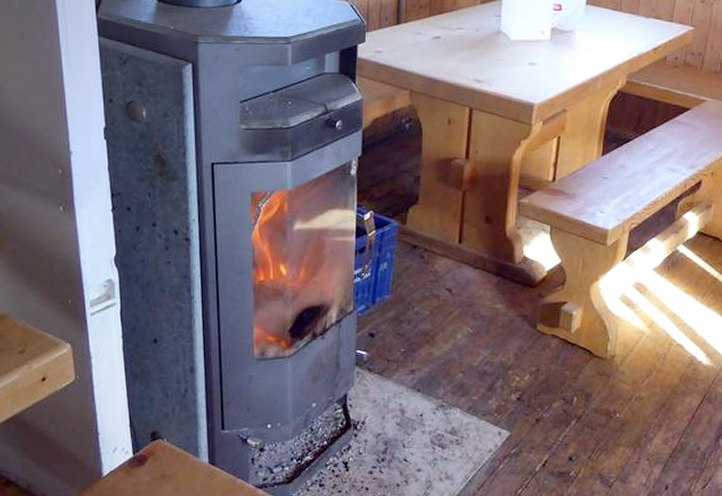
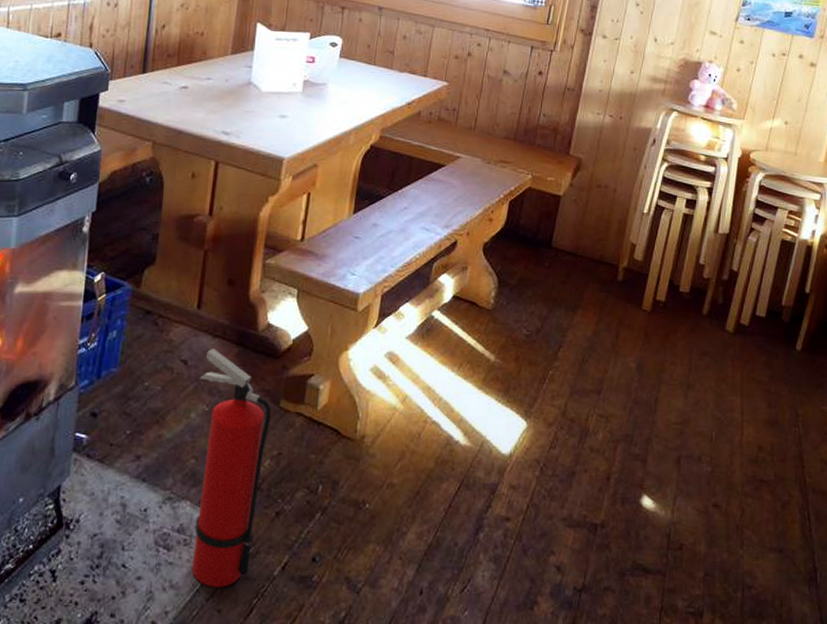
fire extinguisher: none [464,278,530,479] -> present [191,348,272,587]

